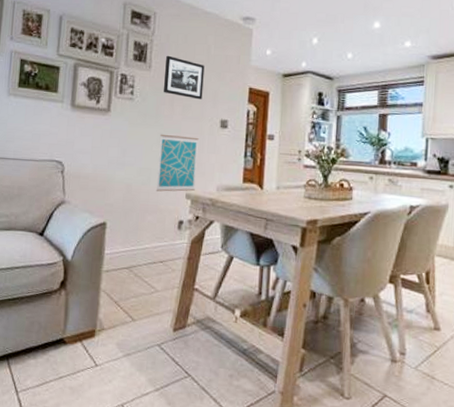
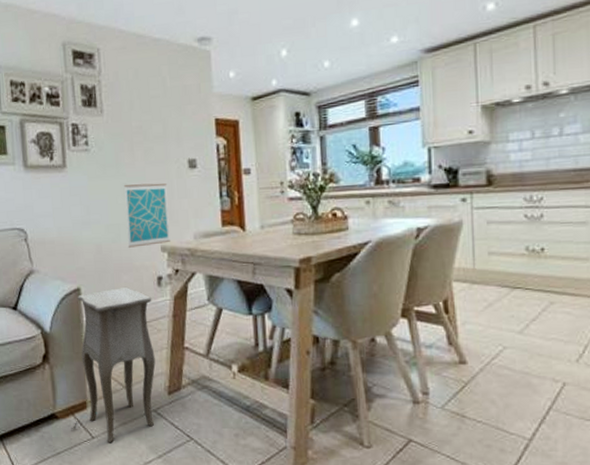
side table: none [77,226,171,372] -> present [71,286,156,442]
picture frame: present [164,55,205,100] -> none [118,95,164,141]

